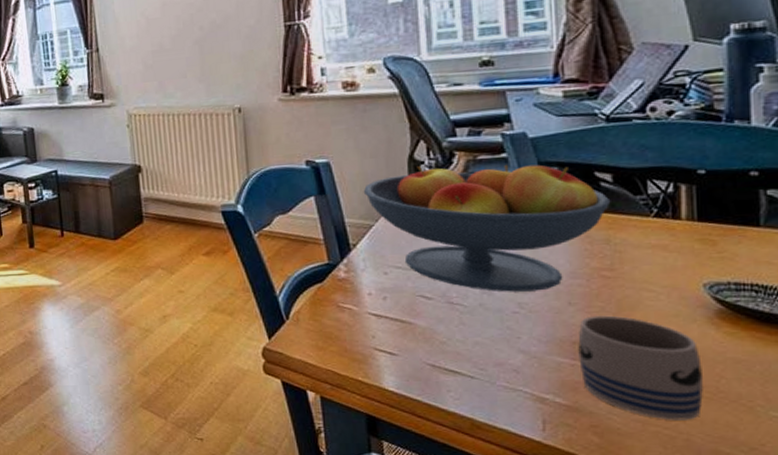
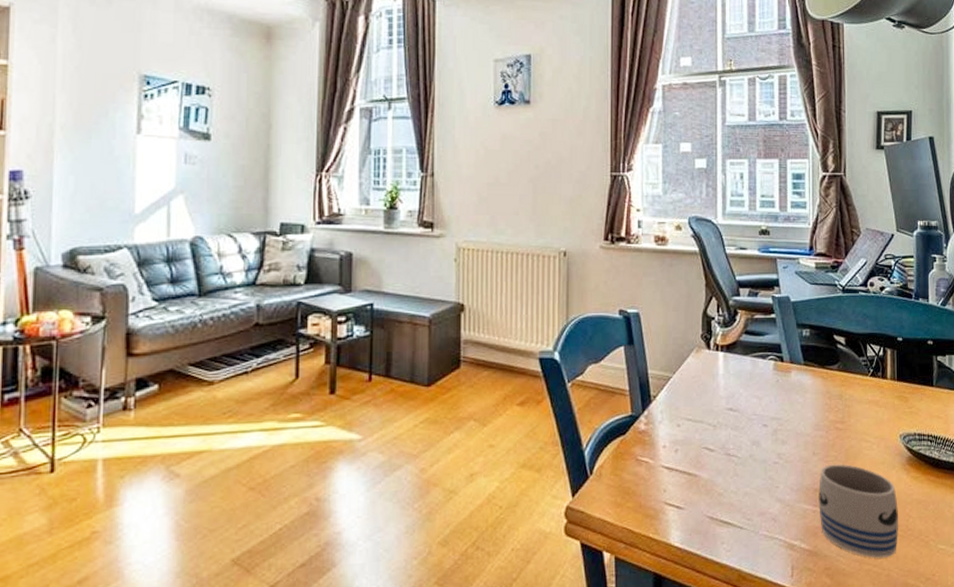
fruit bowl: present [363,164,611,292] -> none [665,321,844,444]

